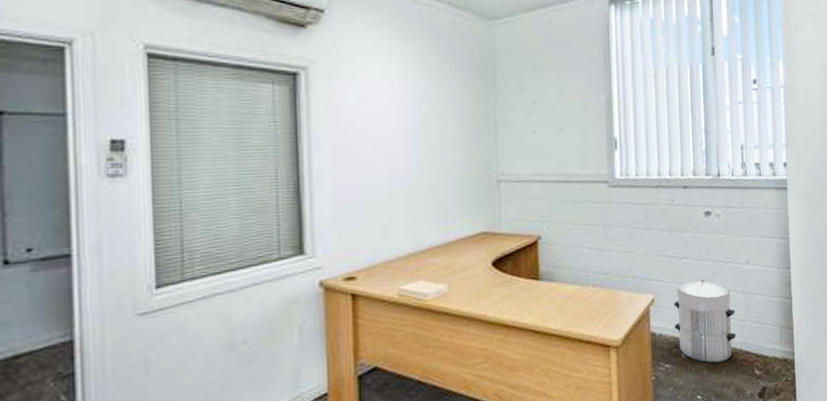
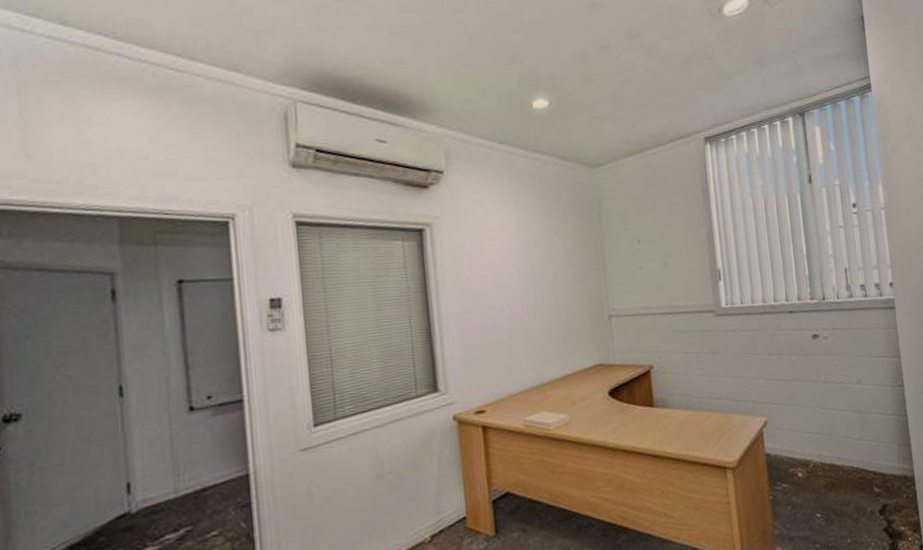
waste bin: present [674,279,737,364] -> none [787,400,853,482]

